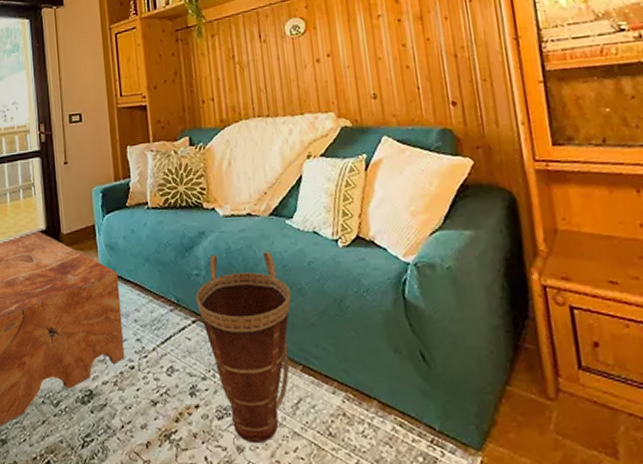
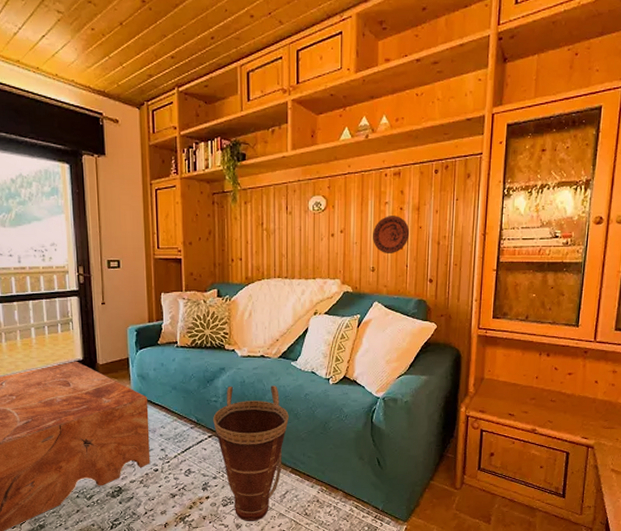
decorative plate: none [367,29,416,76] -> present [373,216,410,253]

